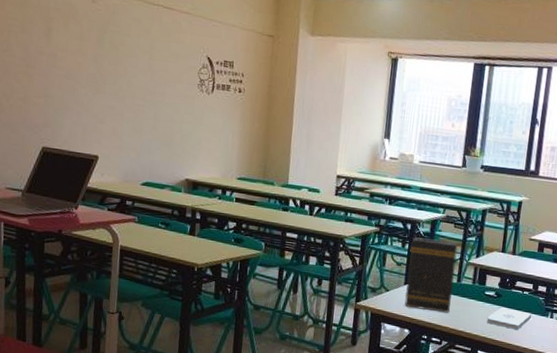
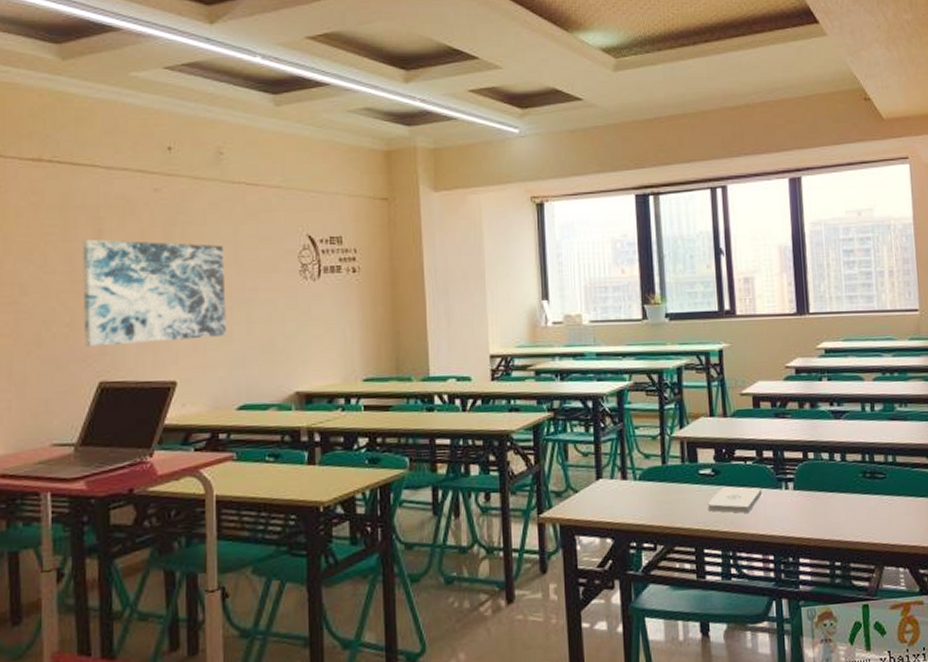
wall art: none [33,33,142,127] -> present [81,239,226,347]
book: present [404,237,458,313] -> none [596,414,659,510]

